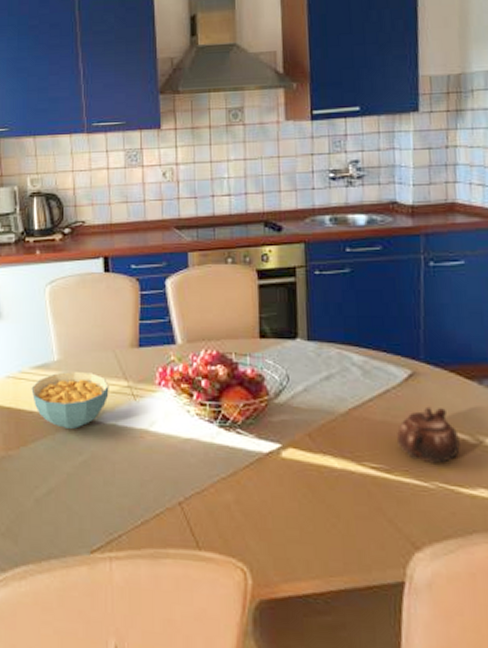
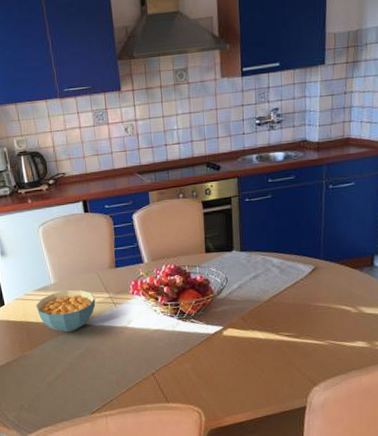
teapot: present [397,406,460,464] -> none [303,290,346,329]

